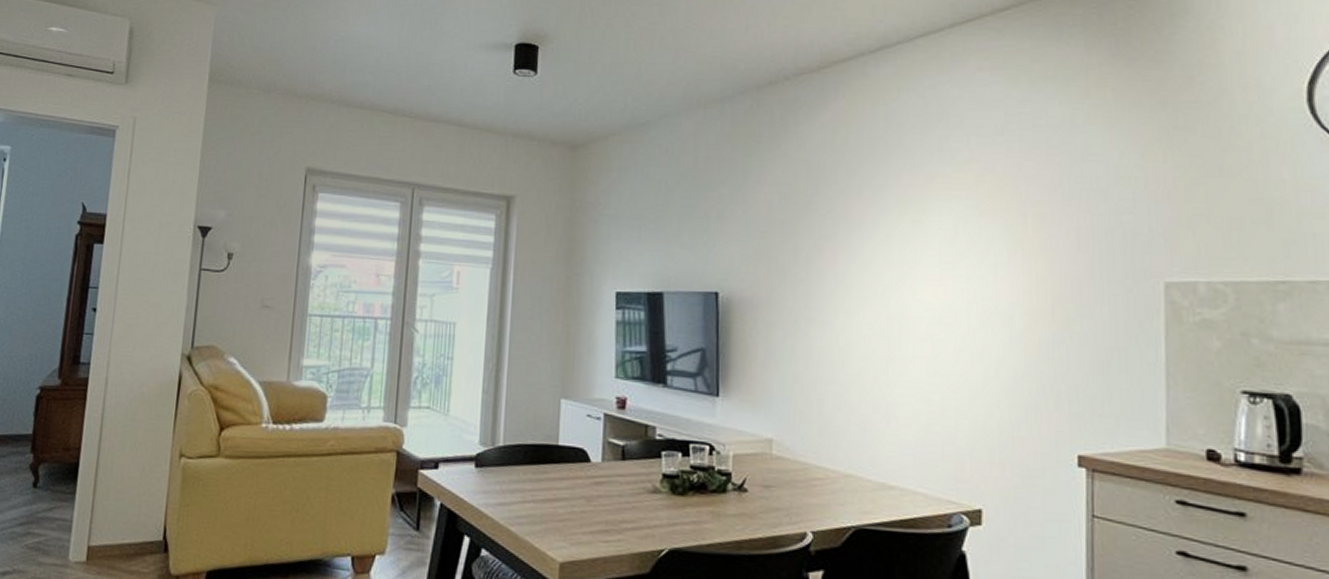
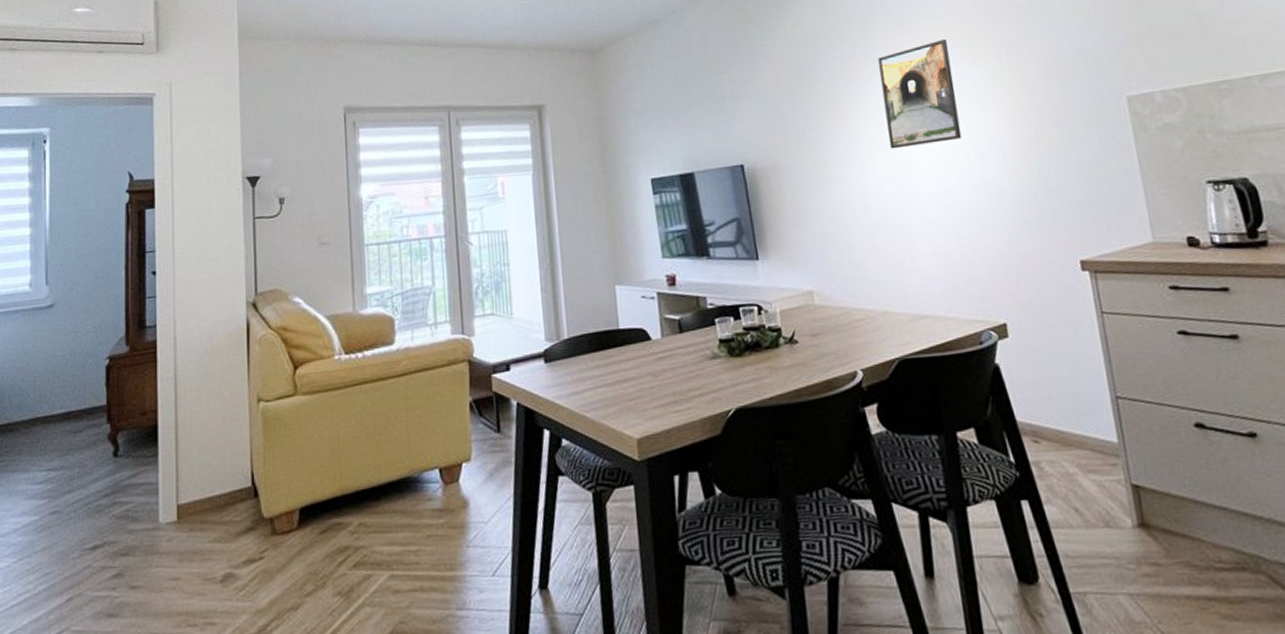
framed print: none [883,187,968,302] -> present [878,38,962,149]

